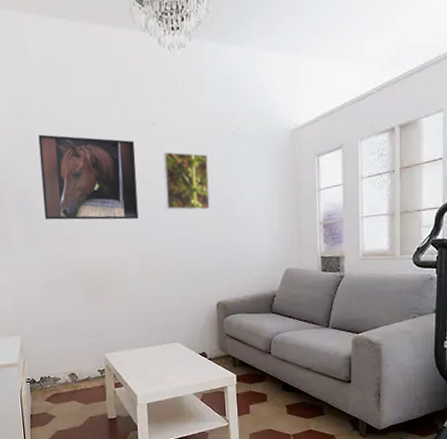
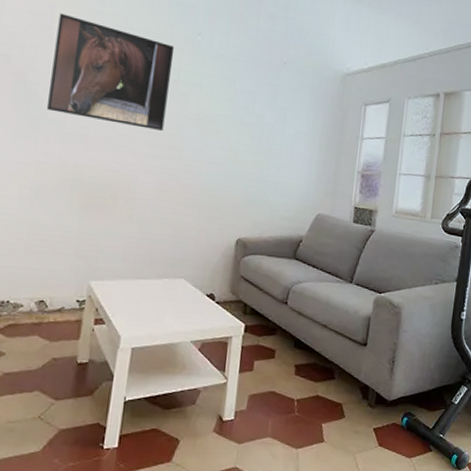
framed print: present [163,151,210,210] -> none [197,65,253,136]

